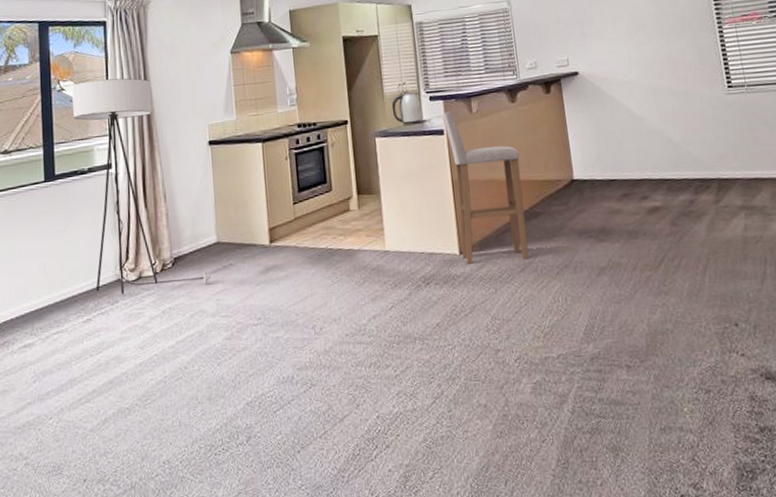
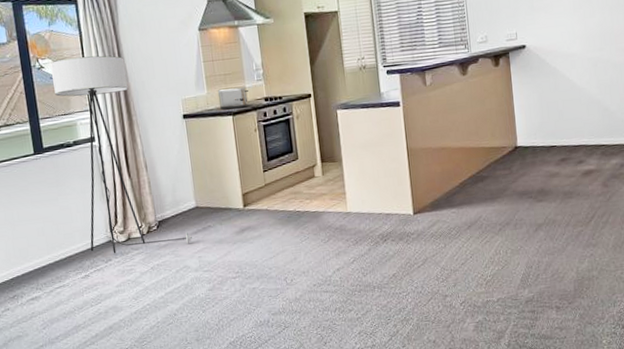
toaster: none [247,111,280,136] -> present [217,86,249,109]
kettle: present [391,92,423,125] -> none [351,66,381,98]
bar stool: present [442,111,530,264] -> none [398,84,476,223]

